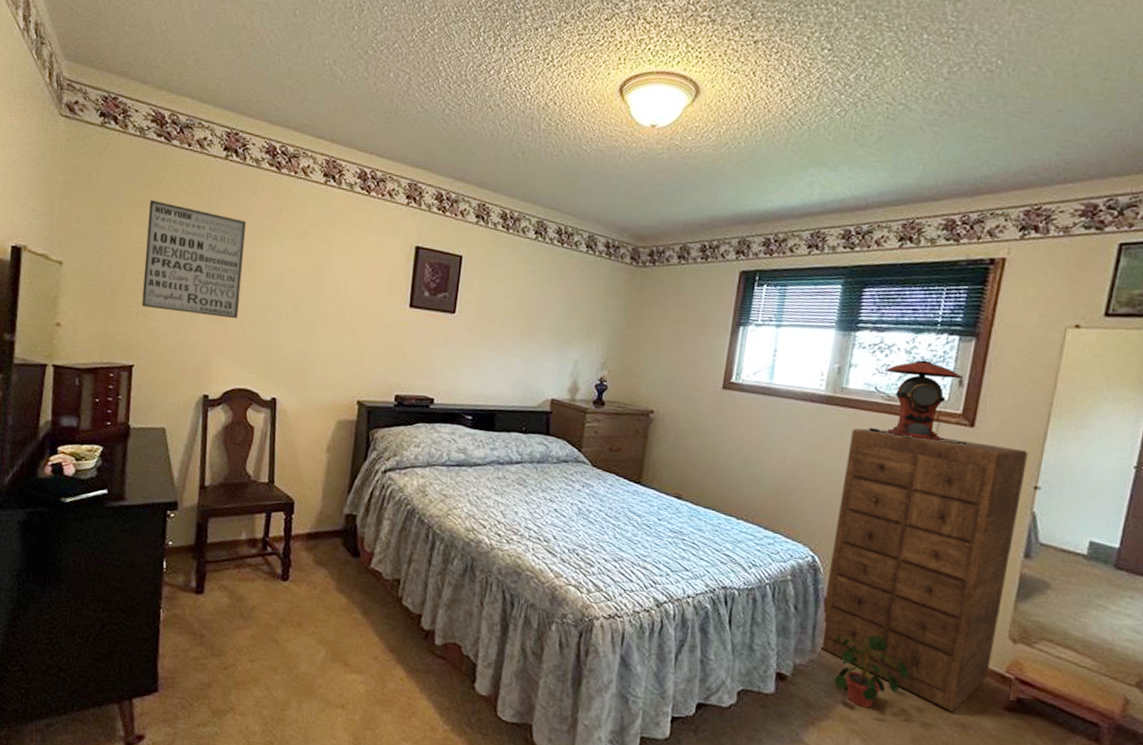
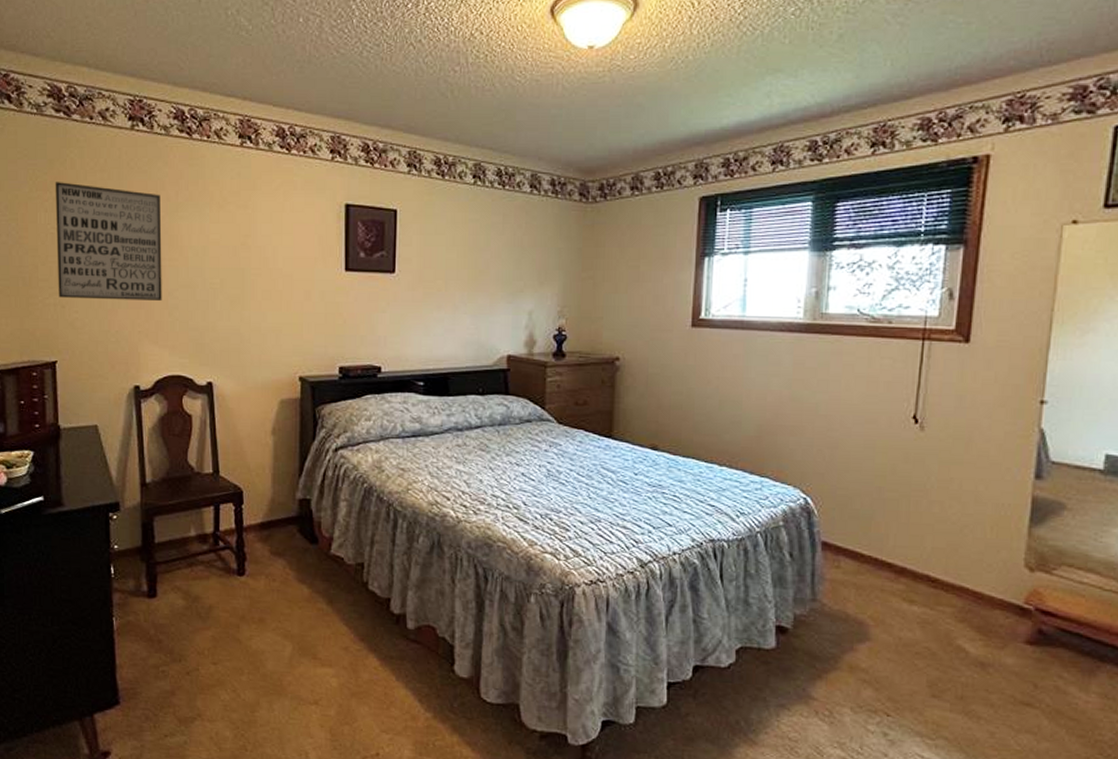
dresser: present [818,428,1028,712] -> none [819,354,1031,651]
potted plant: present [833,633,909,708] -> none [835,576,919,655]
table lamp: present [868,360,968,445] -> none [854,275,965,363]

